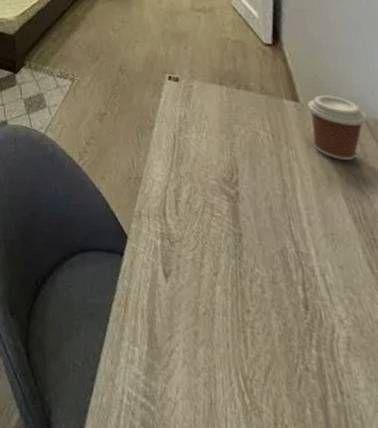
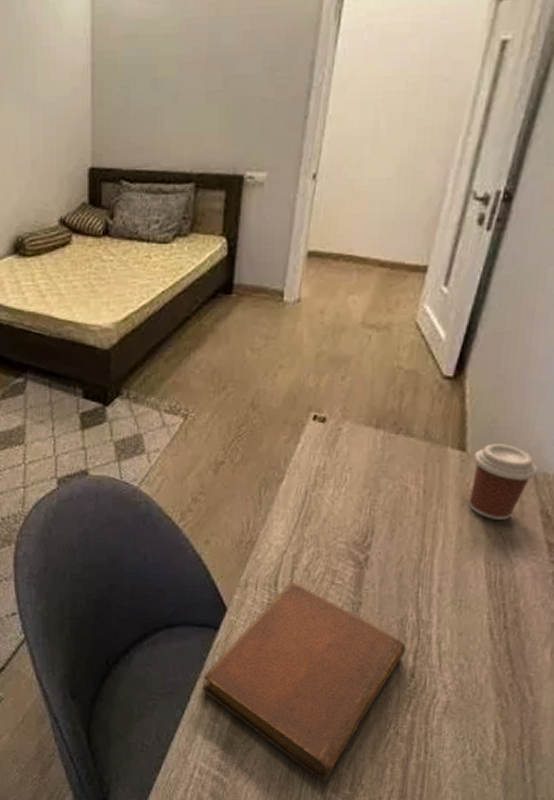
notebook: none [117,214,294,418] -> present [202,582,406,781]

